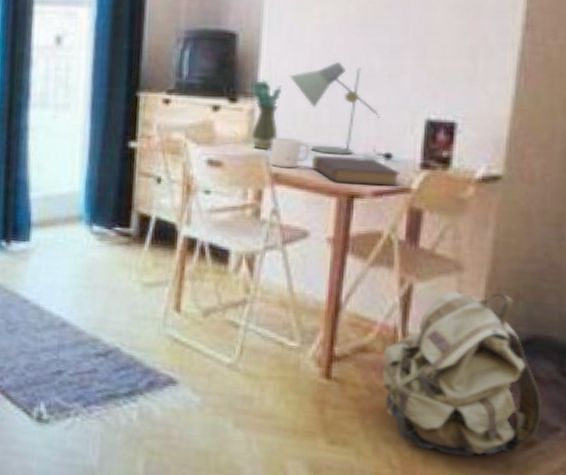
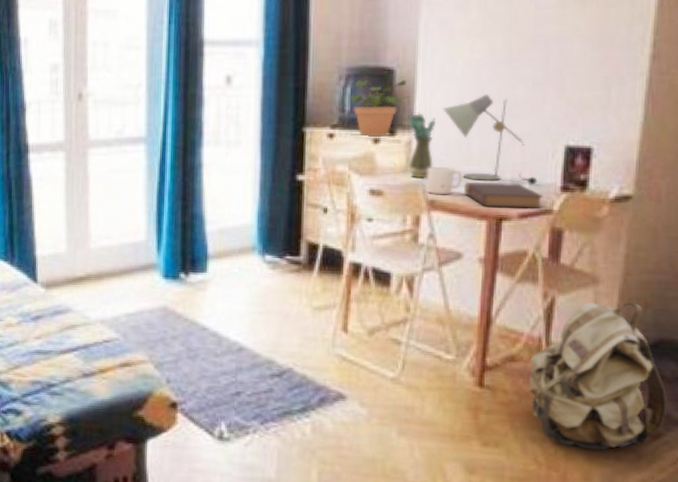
potted plant: none [188,44,256,104] -> present [349,80,412,137]

